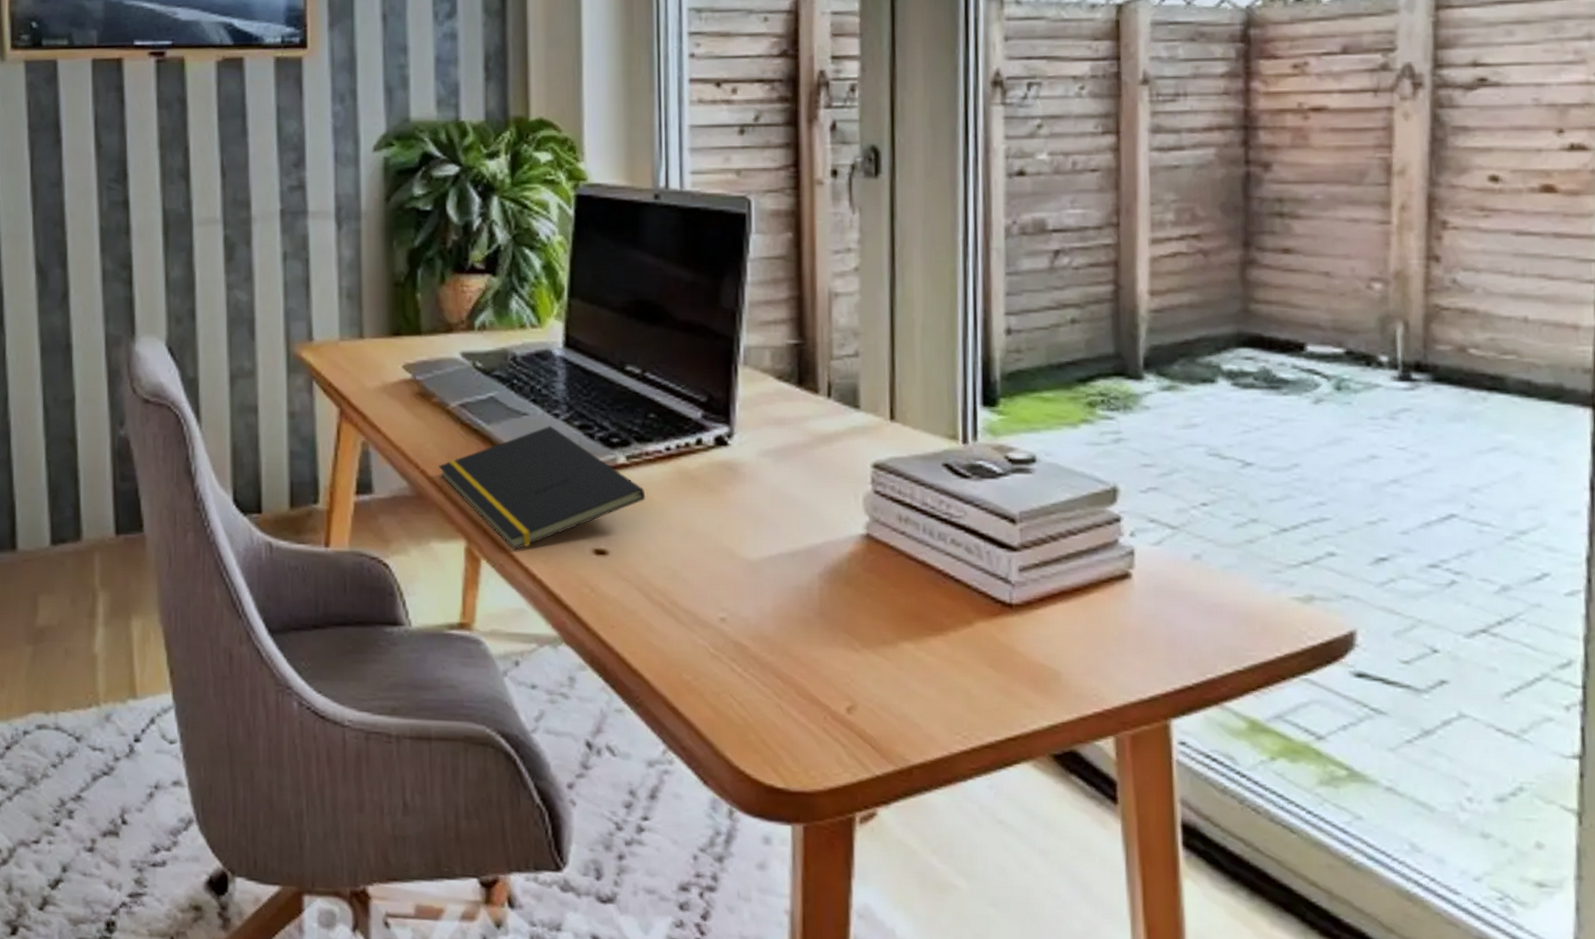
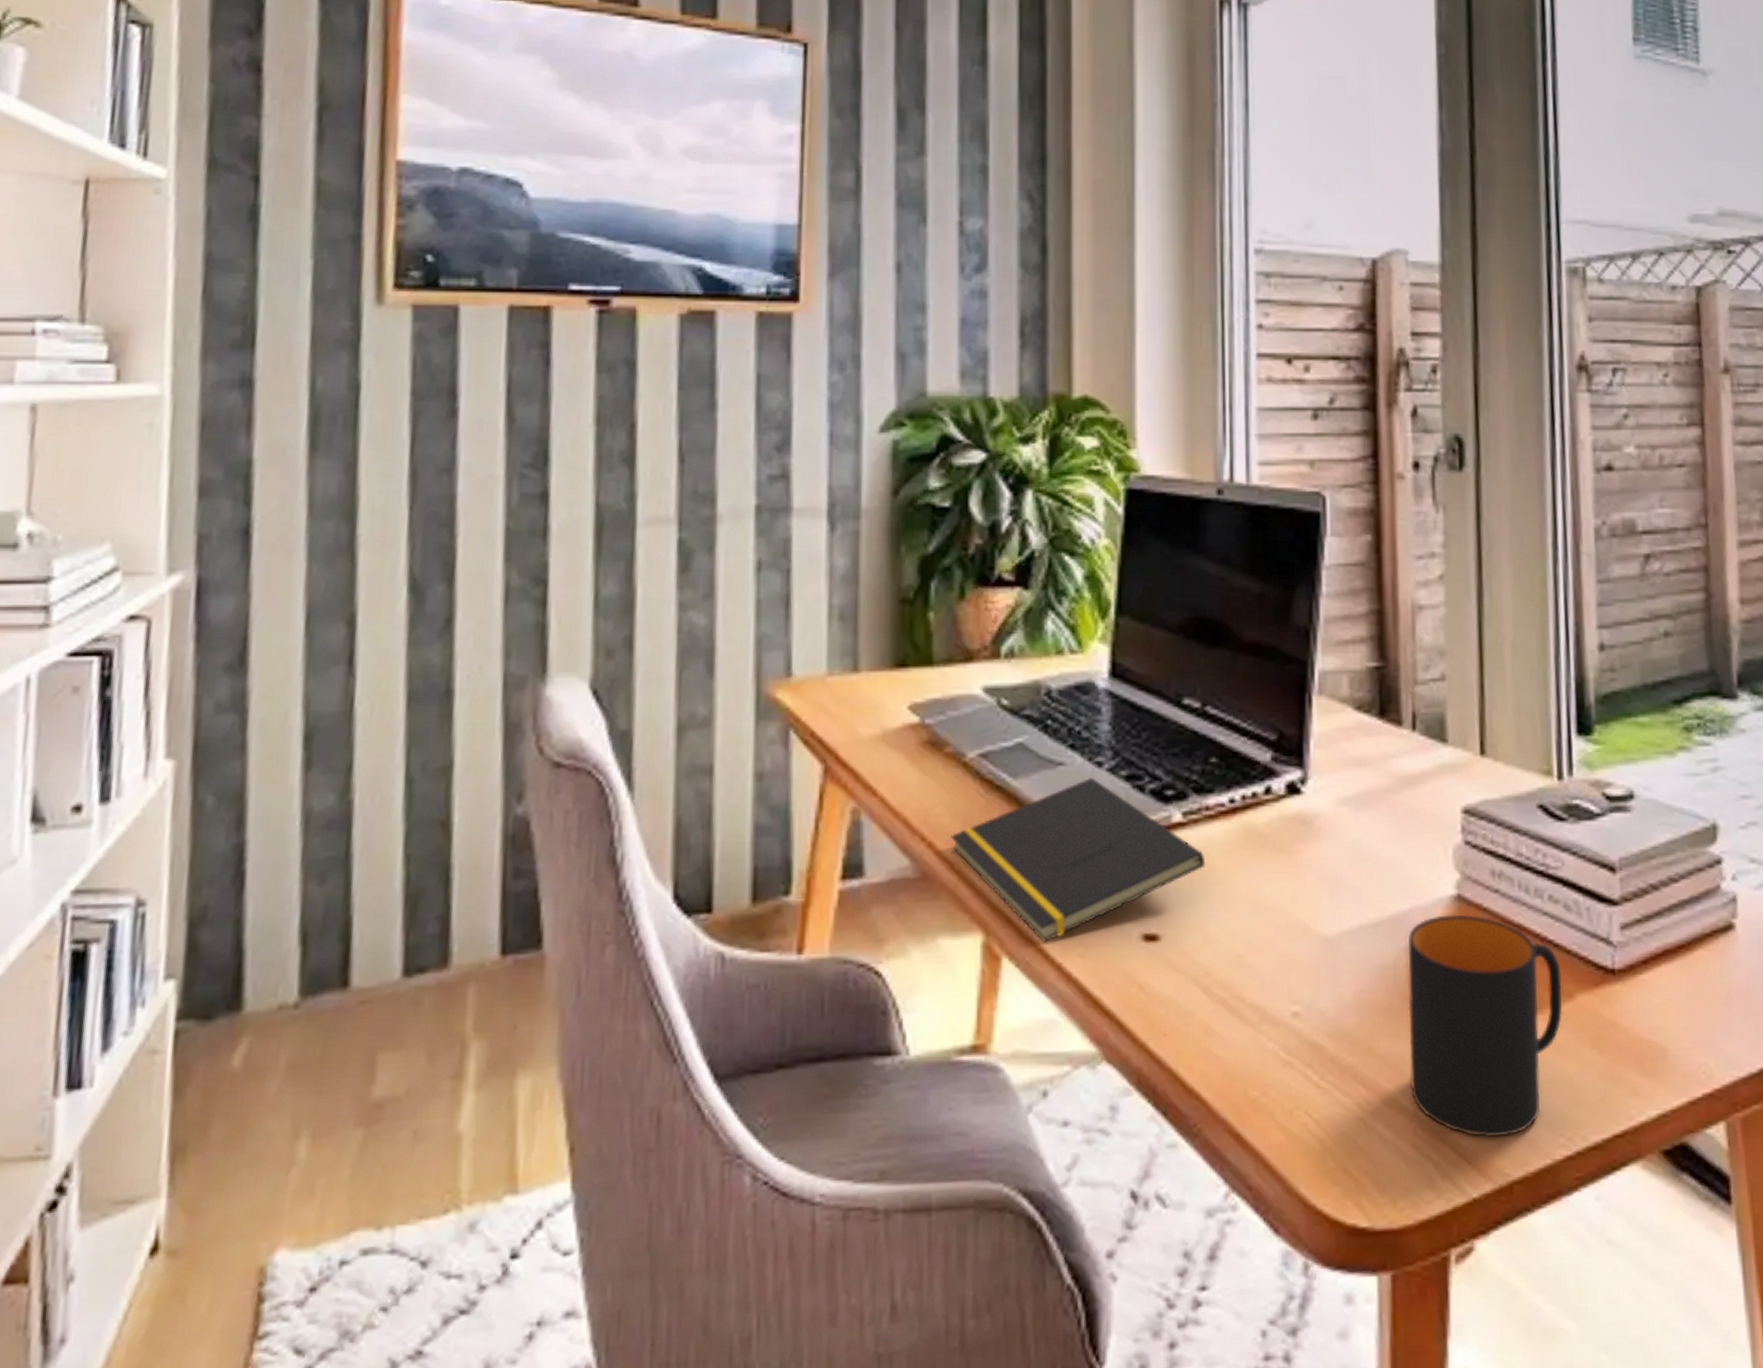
mug: none [821,550,962,730] -> present [1408,914,1563,1137]

